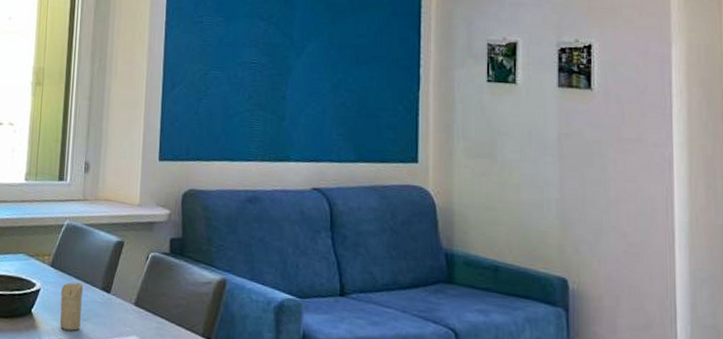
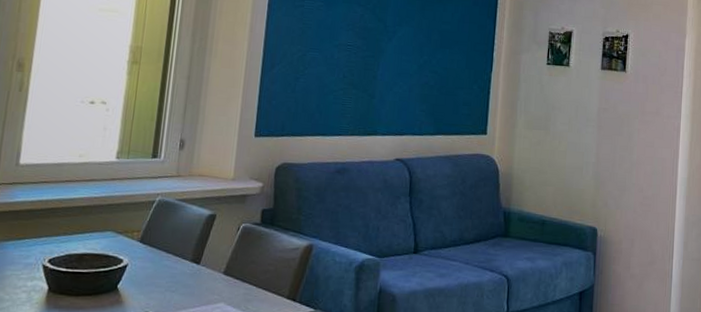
candle: present [60,282,83,331] -> none [147,256,172,303]

